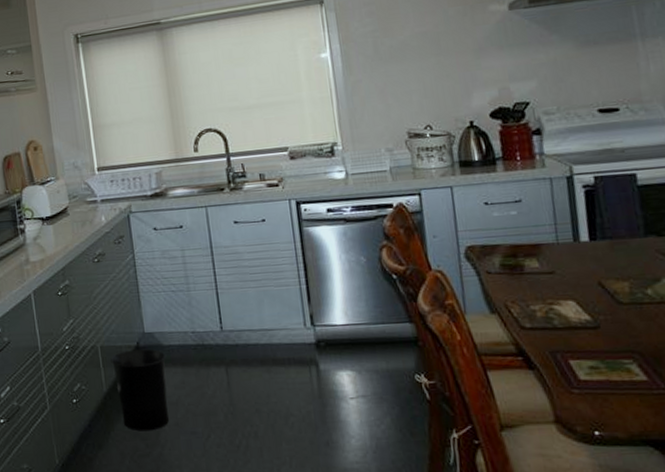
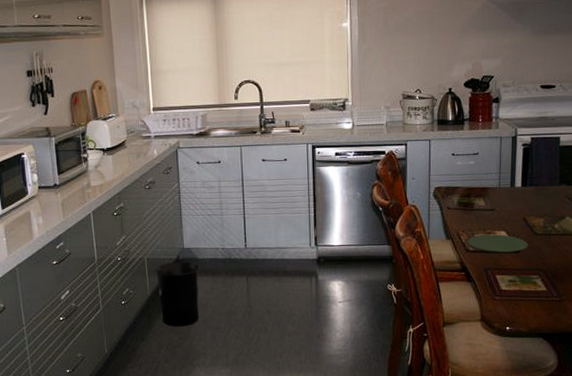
plate: none [522,305,611,330] -> present [468,234,528,253]

